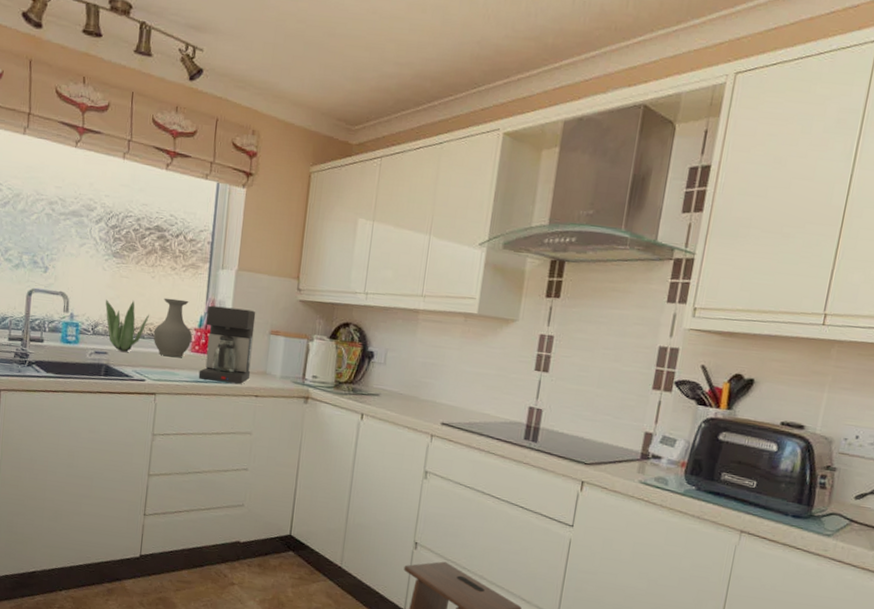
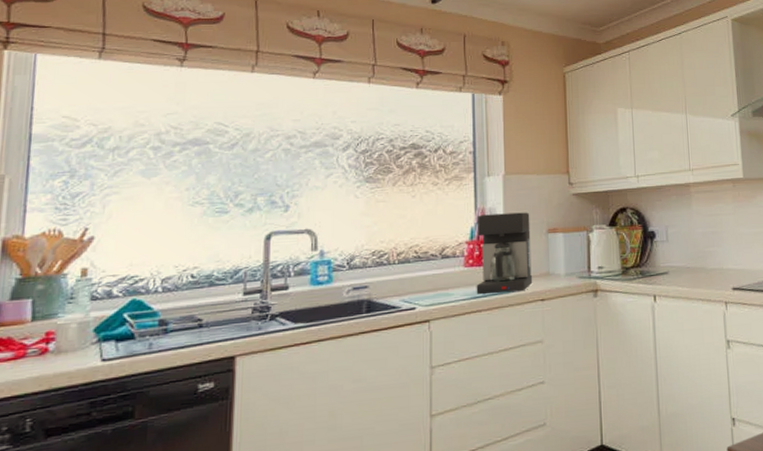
plant: present [105,299,150,353] -> none [361,224,414,283]
vase: present [153,297,193,357] -> none [420,214,465,278]

